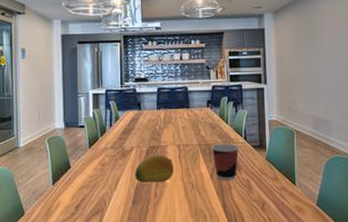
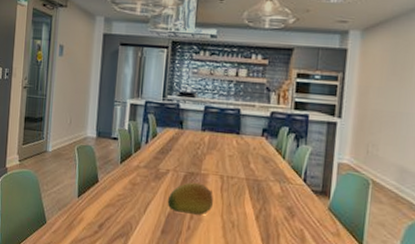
cup: present [212,144,240,180] -> none [261,181,296,227]

